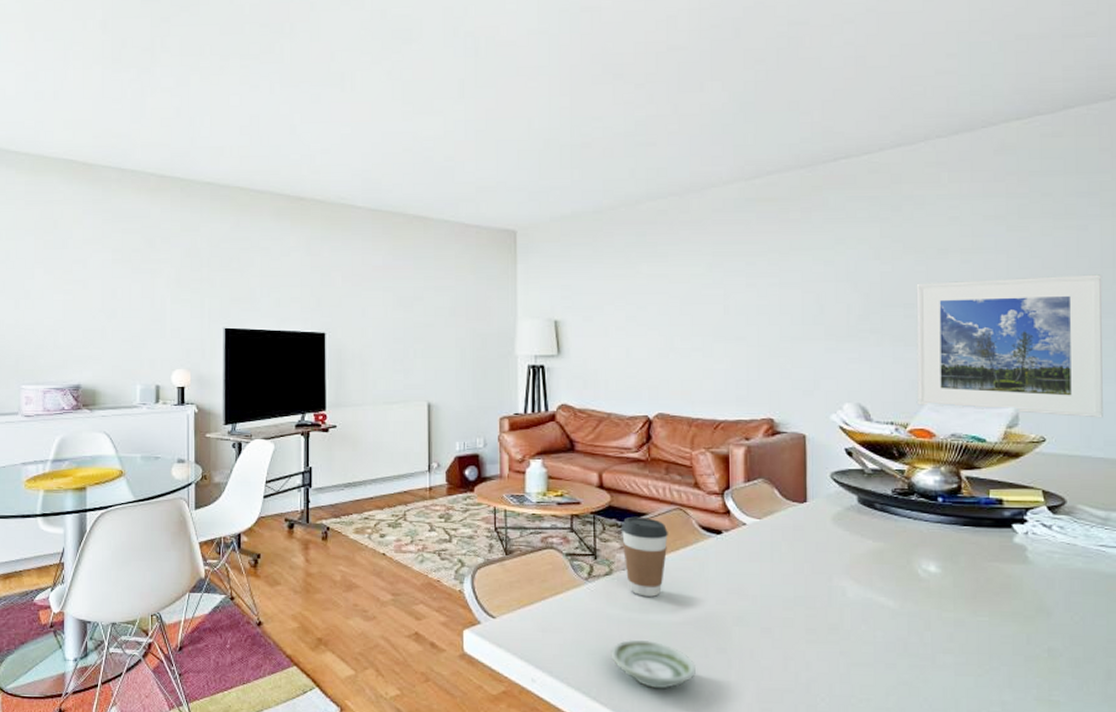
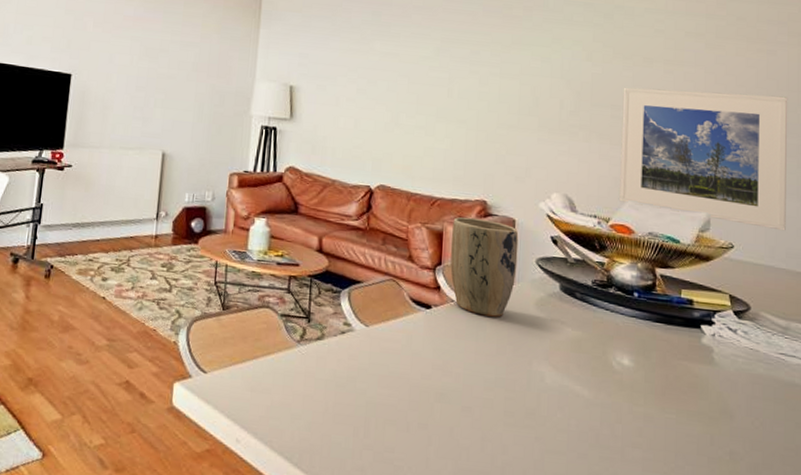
saucer: present [611,639,696,688] -> none [315,406,397,460]
coffee cup: present [620,516,668,597] -> none [335,283,381,366]
plant pot: none [738,437,811,536] -> present [450,217,519,317]

